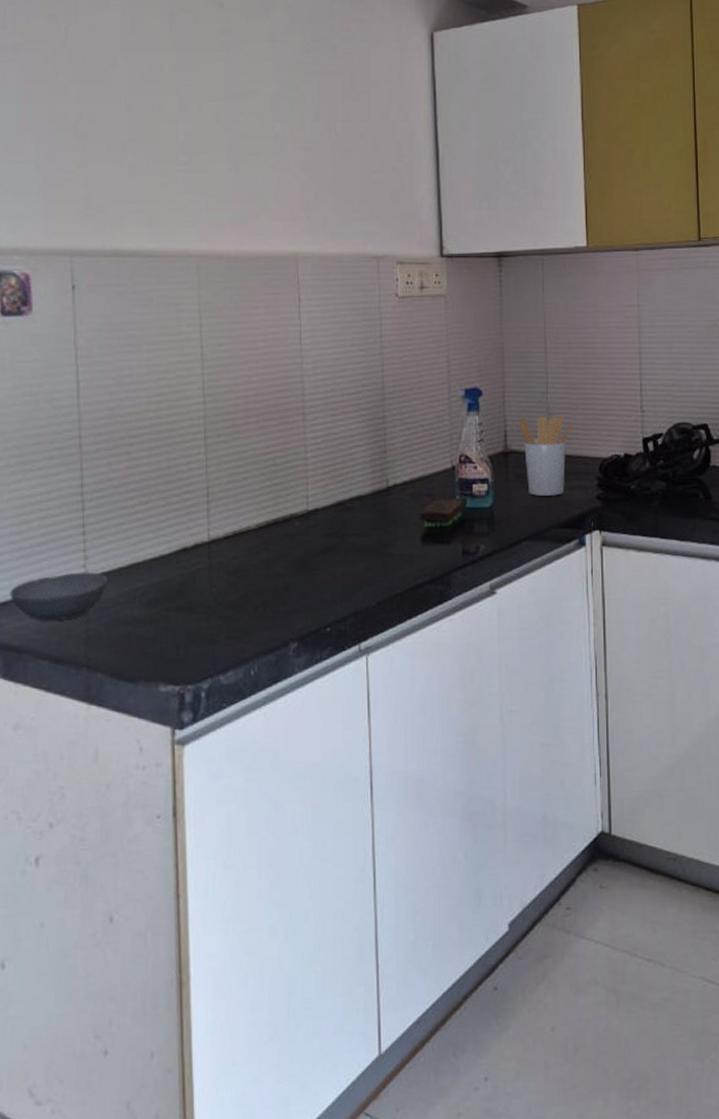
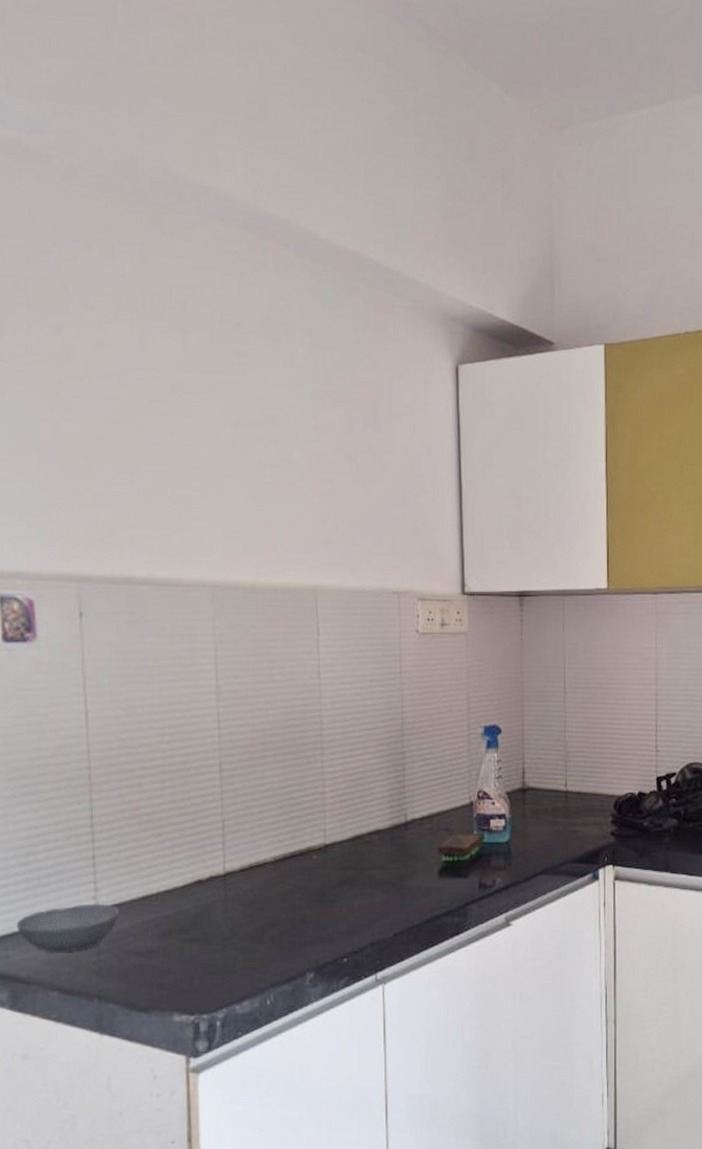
utensil holder: present [518,415,574,496] -> none [536,754,590,832]

